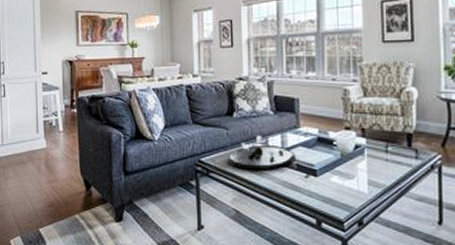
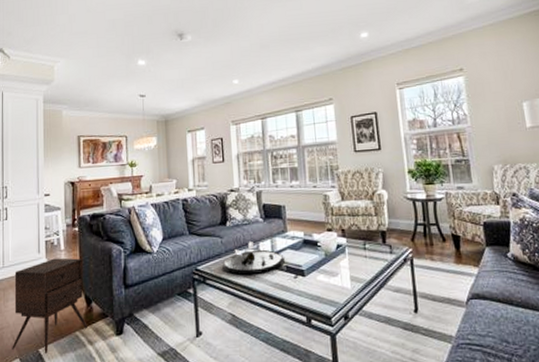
side table: none [13,139,87,233] -> present [12,258,87,353]

